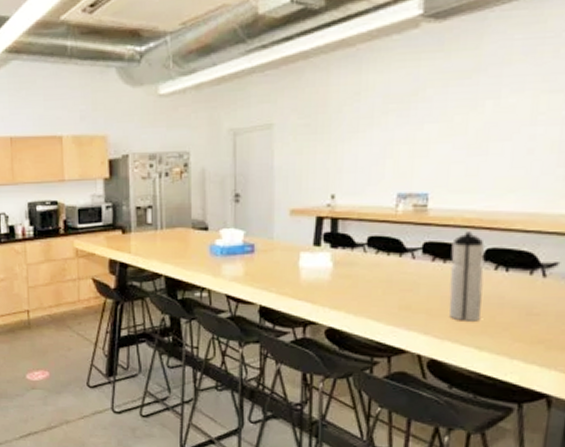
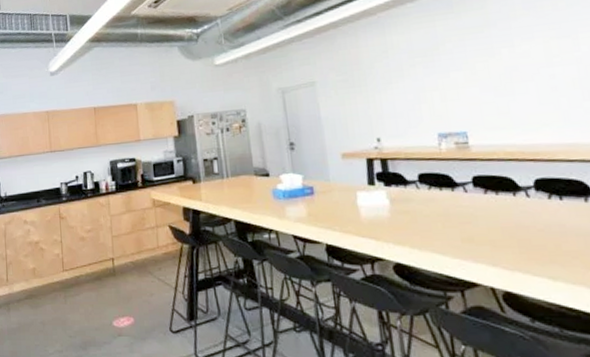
water bottle: present [448,231,484,321] -> none [500,163,547,251]

